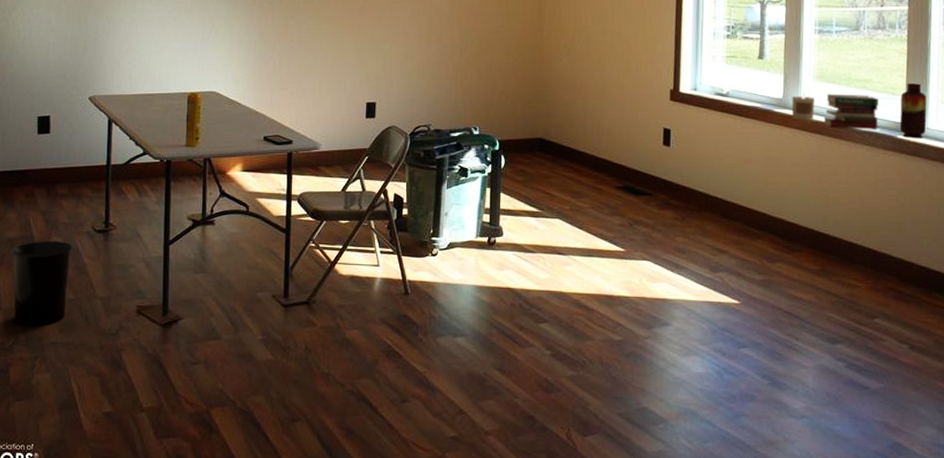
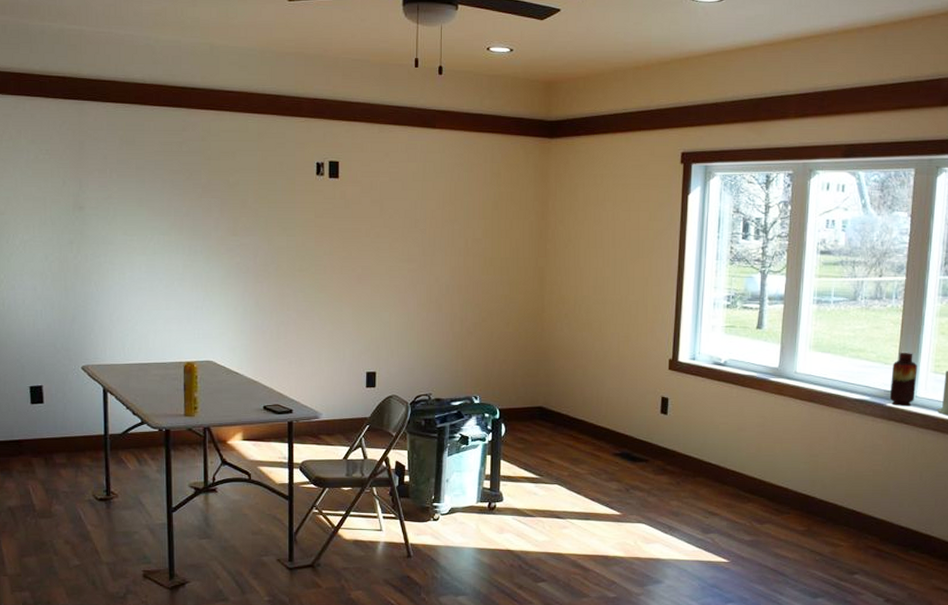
waste bin: present [11,241,74,326] -> none [12,509,76,590]
candle: present [792,93,815,120] -> none [787,362,809,389]
books: present [823,93,879,130] -> none [817,363,872,398]

